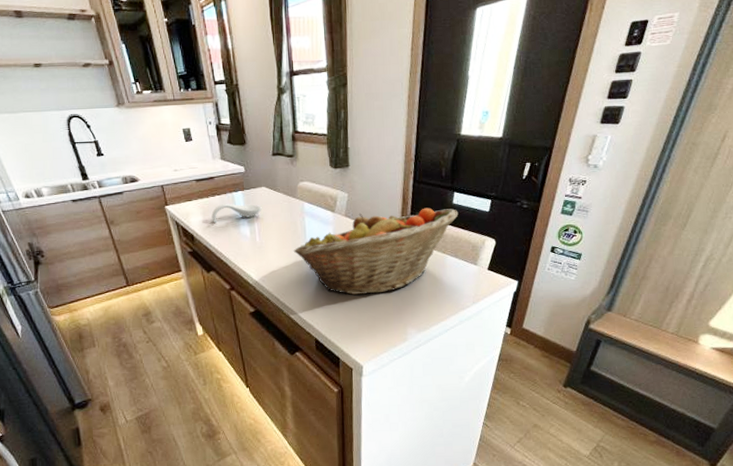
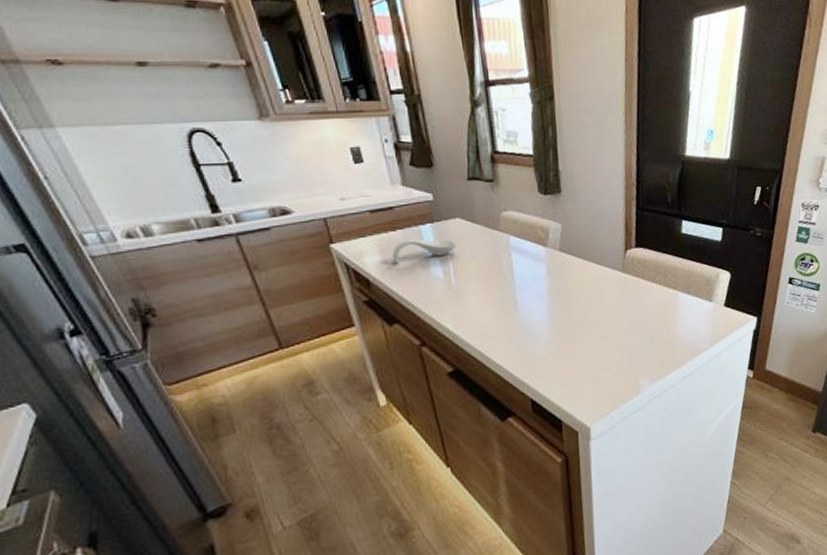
fruit basket: present [293,207,459,295] -> none [498,238,689,344]

